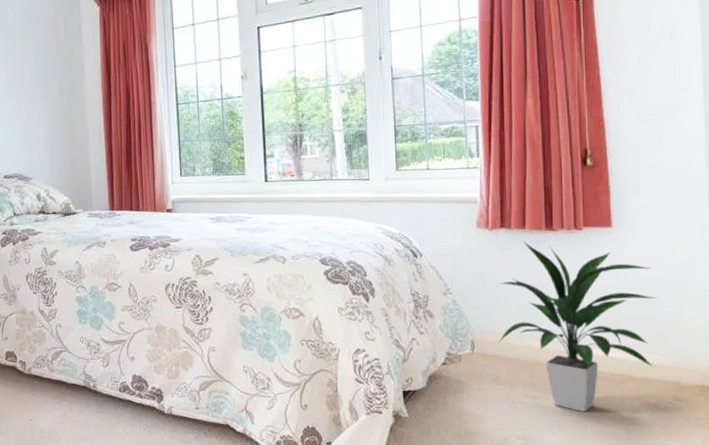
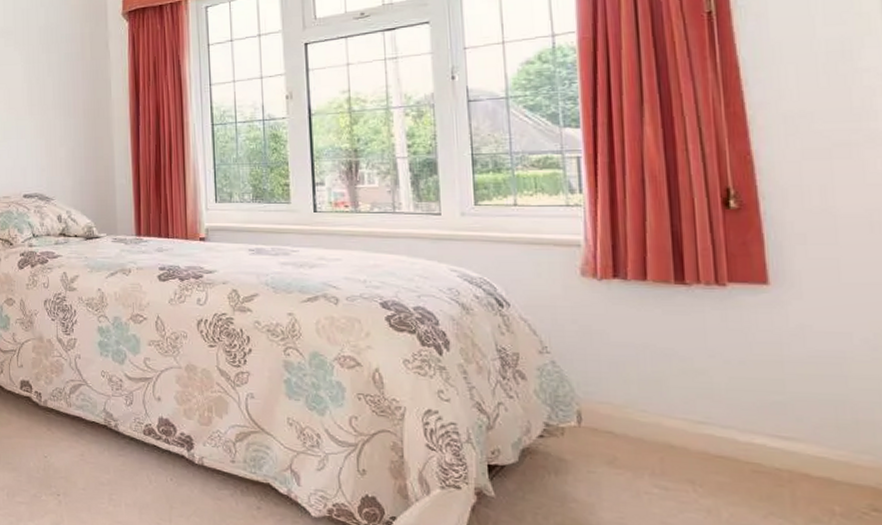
indoor plant: present [497,241,659,412] -> none [612,296,842,513]

